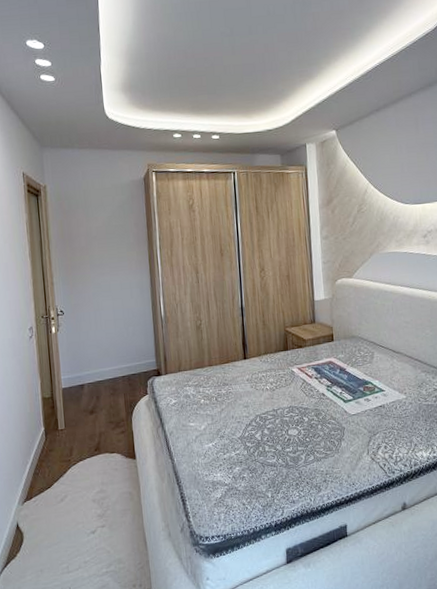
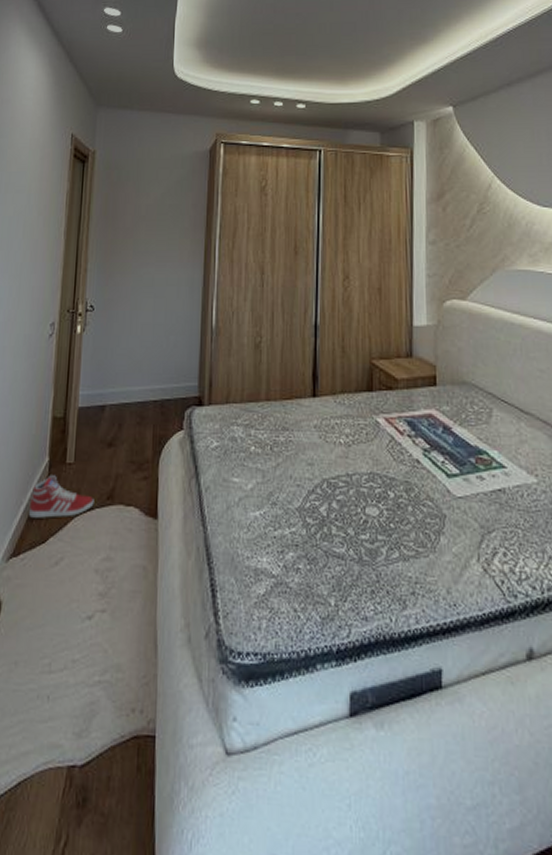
sneaker: none [34,440,85,473] -> present [28,475,94,520]

